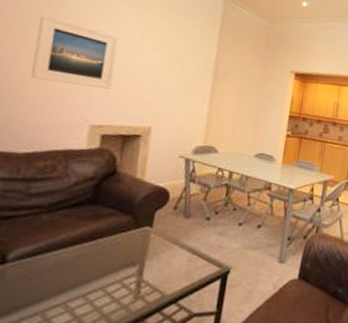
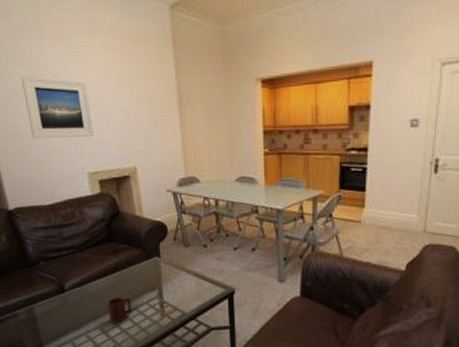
mug: none [60,273,99,307] -> present [107,297,133,323]

